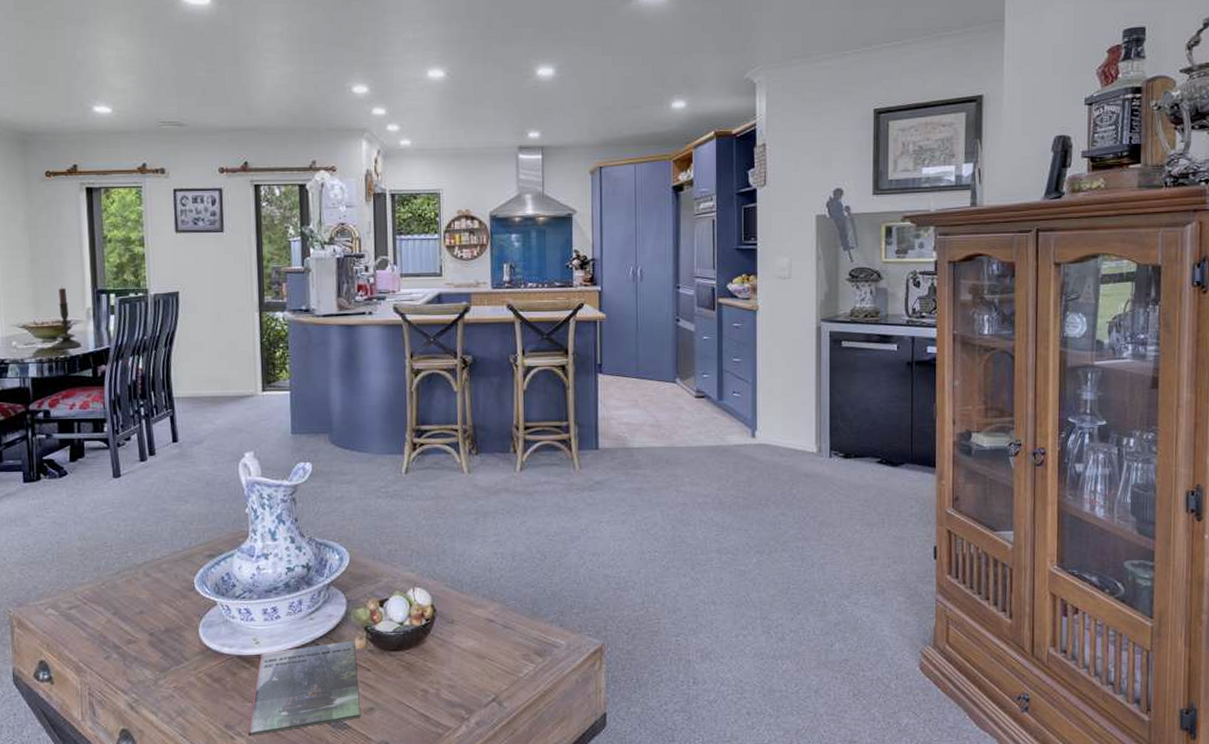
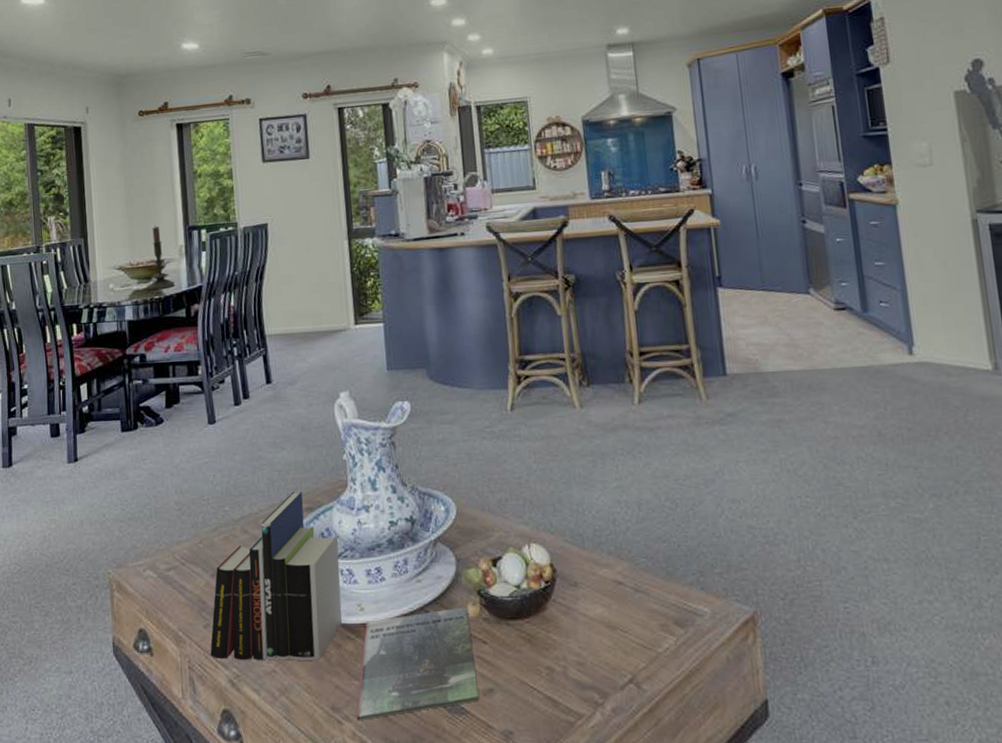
book: none [110,540,239,687] -> present [210,491,342,661]

